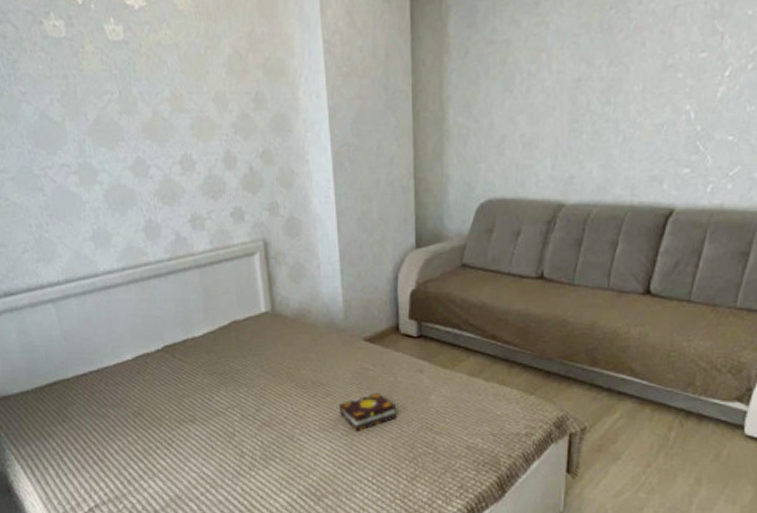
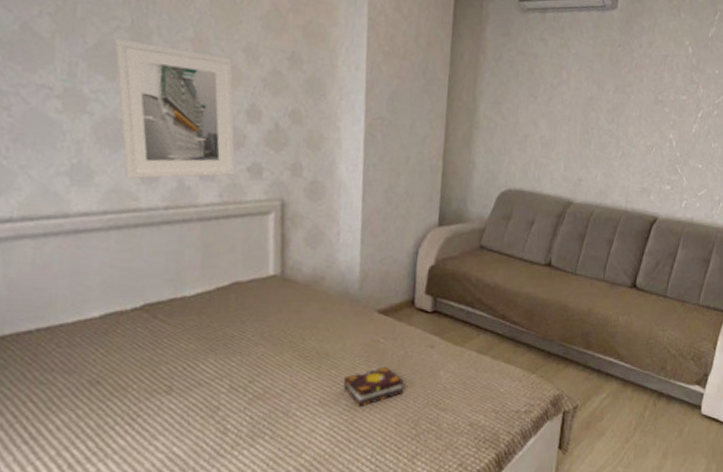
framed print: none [109,109,221,237] -> present [114,38,236,179]

